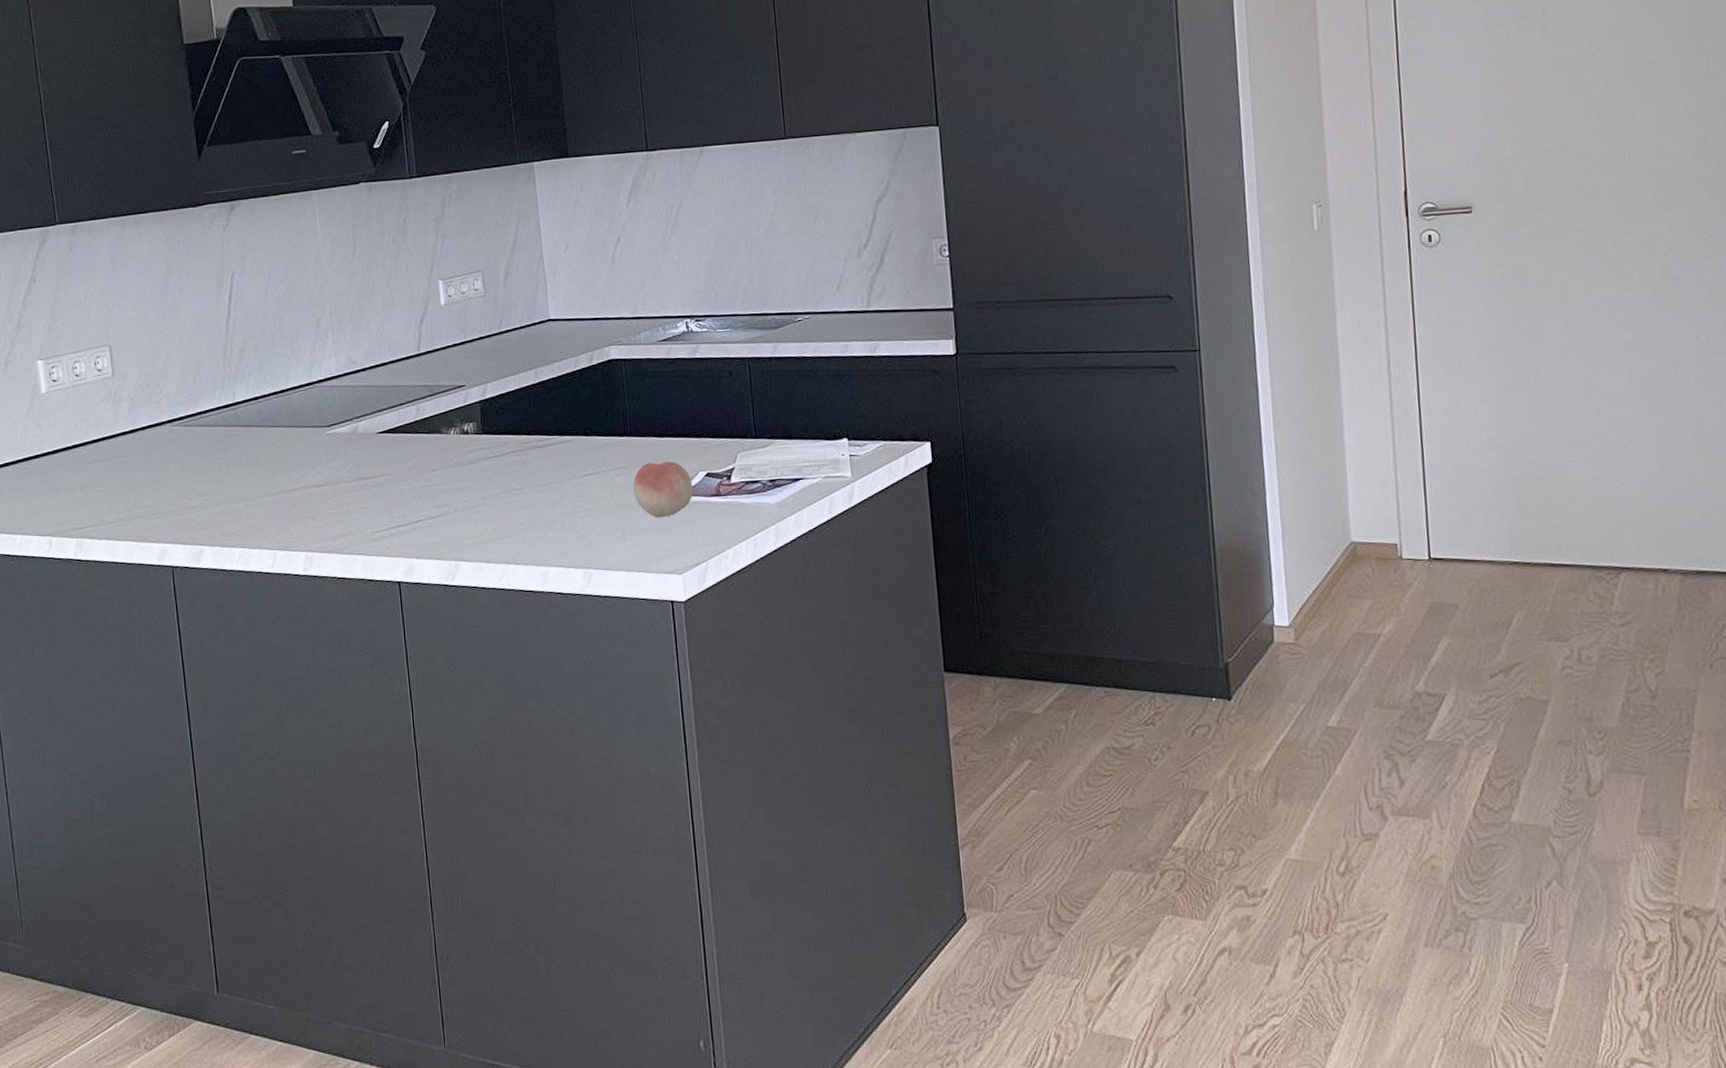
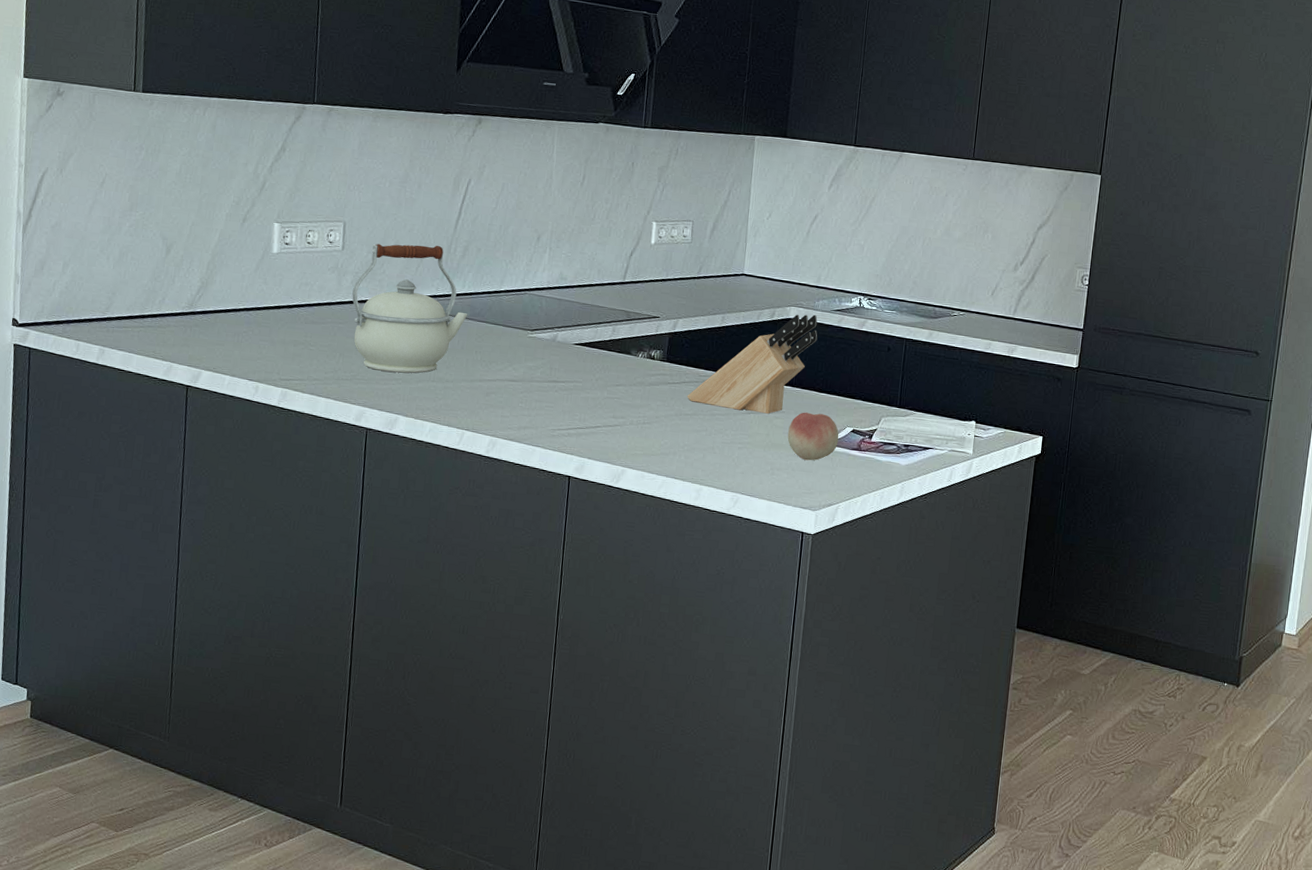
kettle: none [131,352,257,501] -> present [352,243,467,373]
knife block: none [512,350,647,475] -> present [687,314,818,414]

